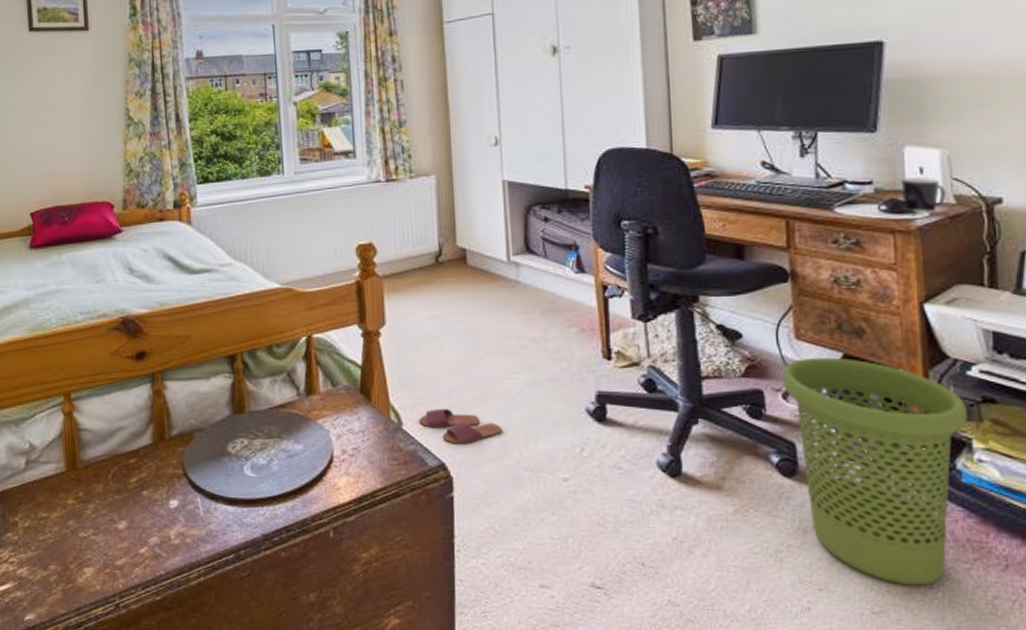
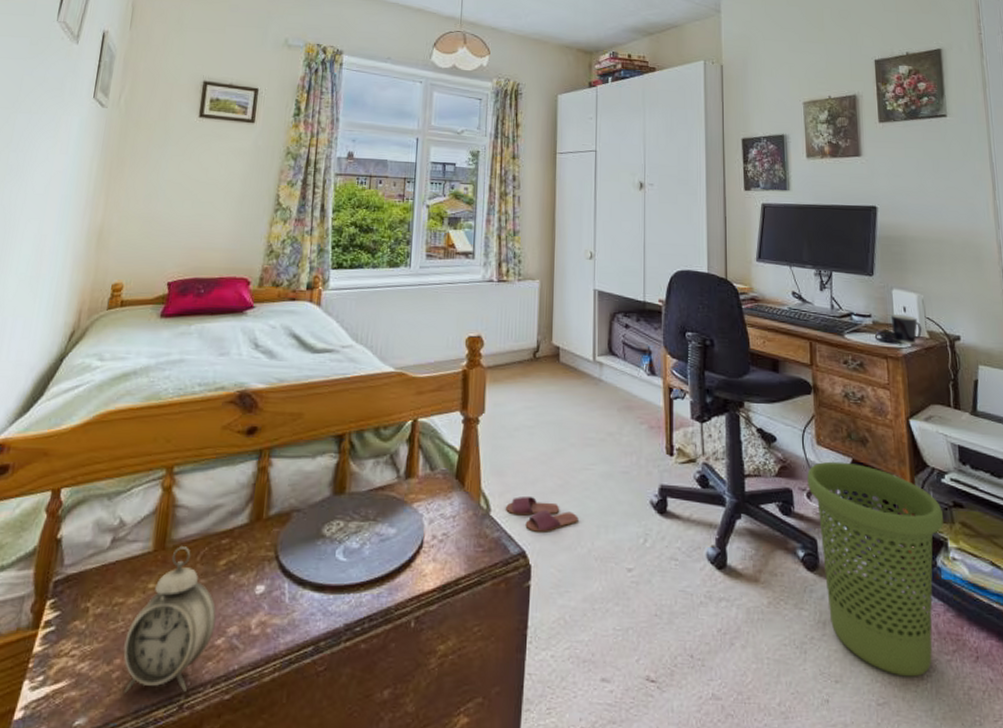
alarm clock: none [55,466,136,595] -> present [123,546,216,694]

